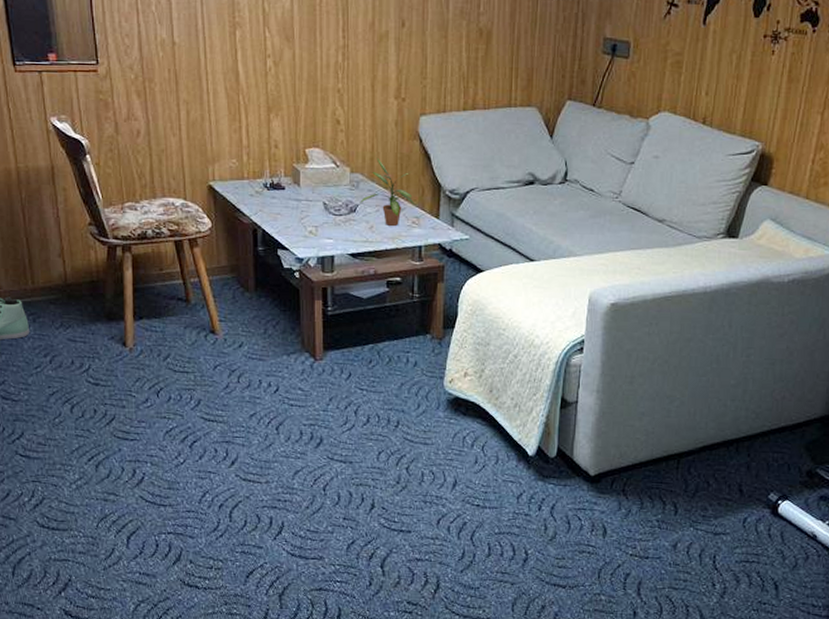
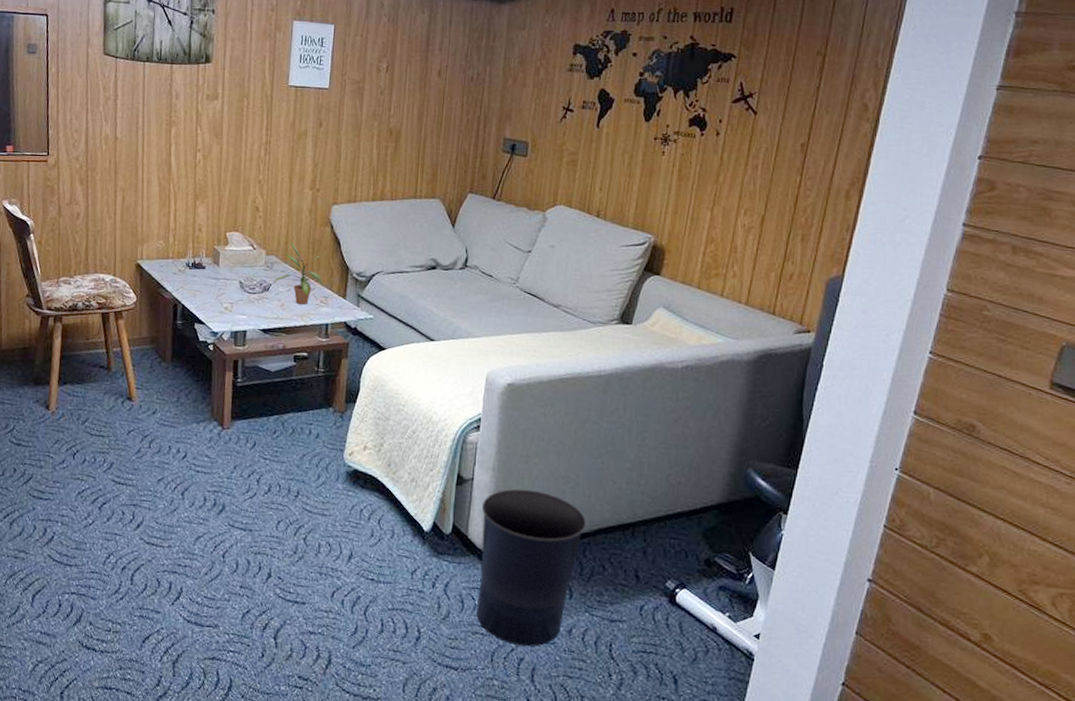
waste bin: none [583,410,691,562] -> present [476,489,586,646]

